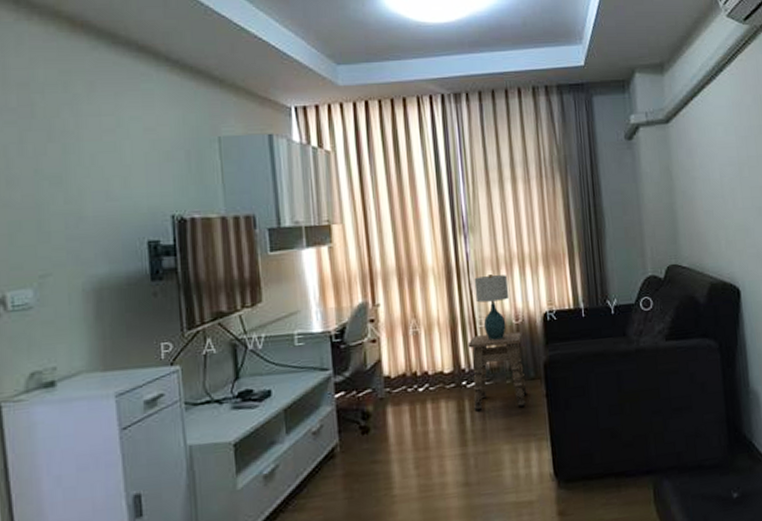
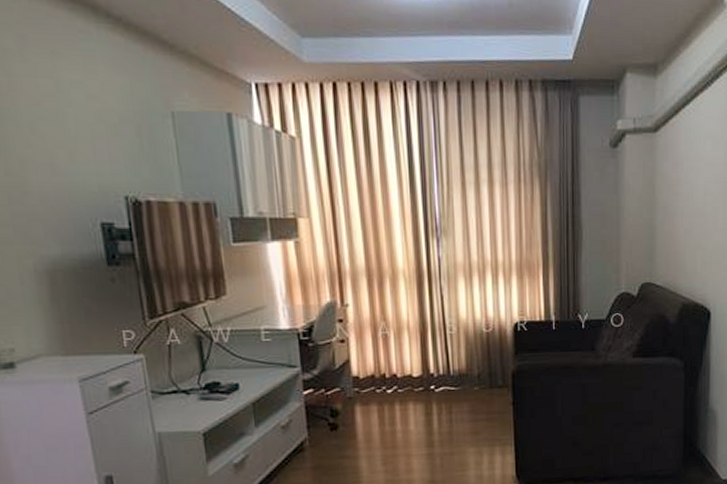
side table: present [467,331,527,412] -> none [437,340,494,415]
table lamp: present [474,274,510,340] -> none [445,281,481,347]

